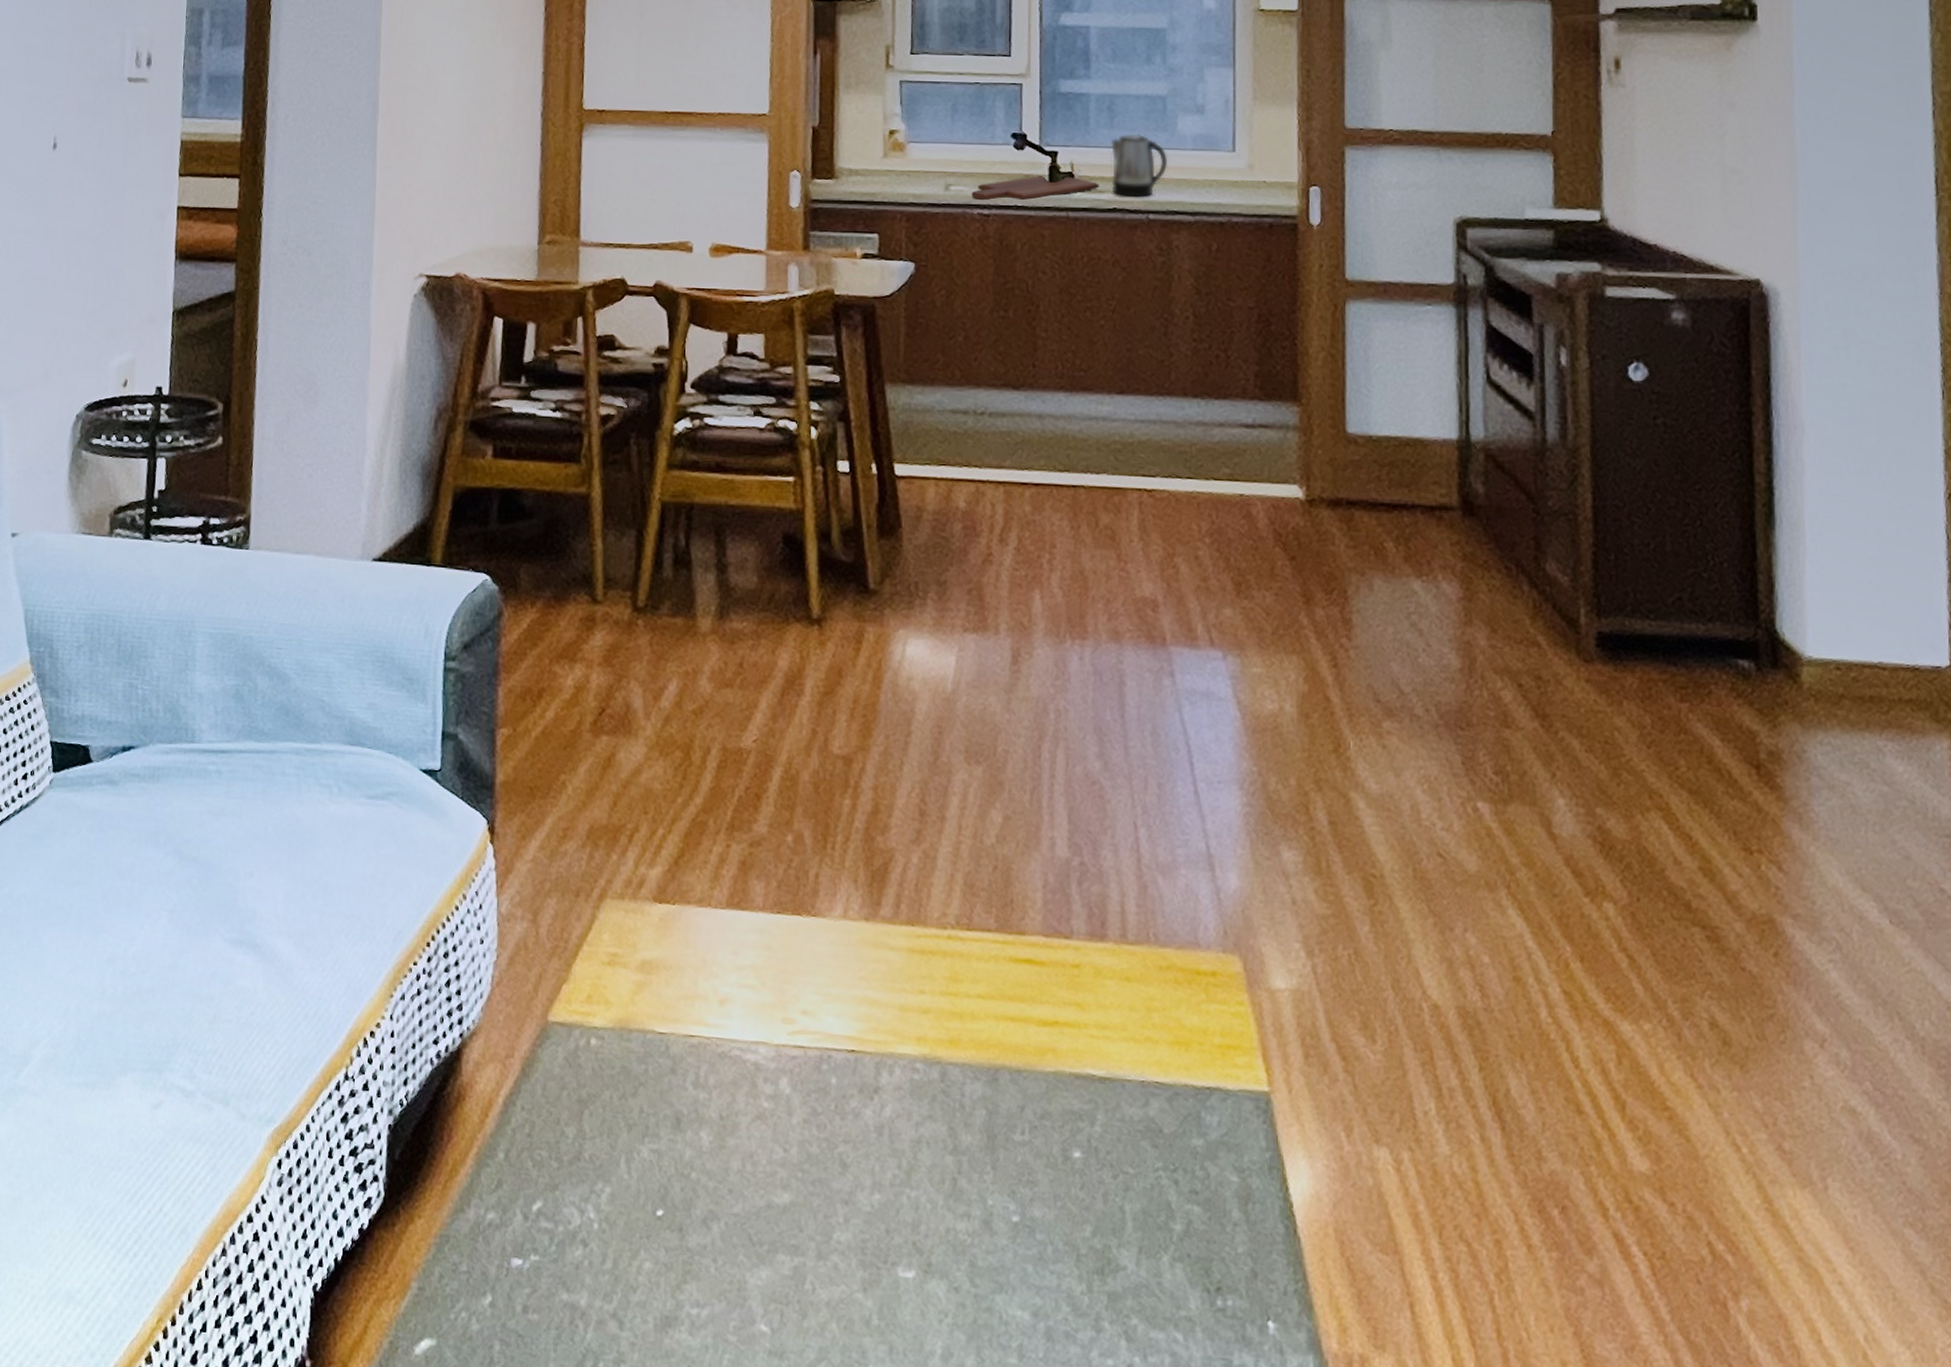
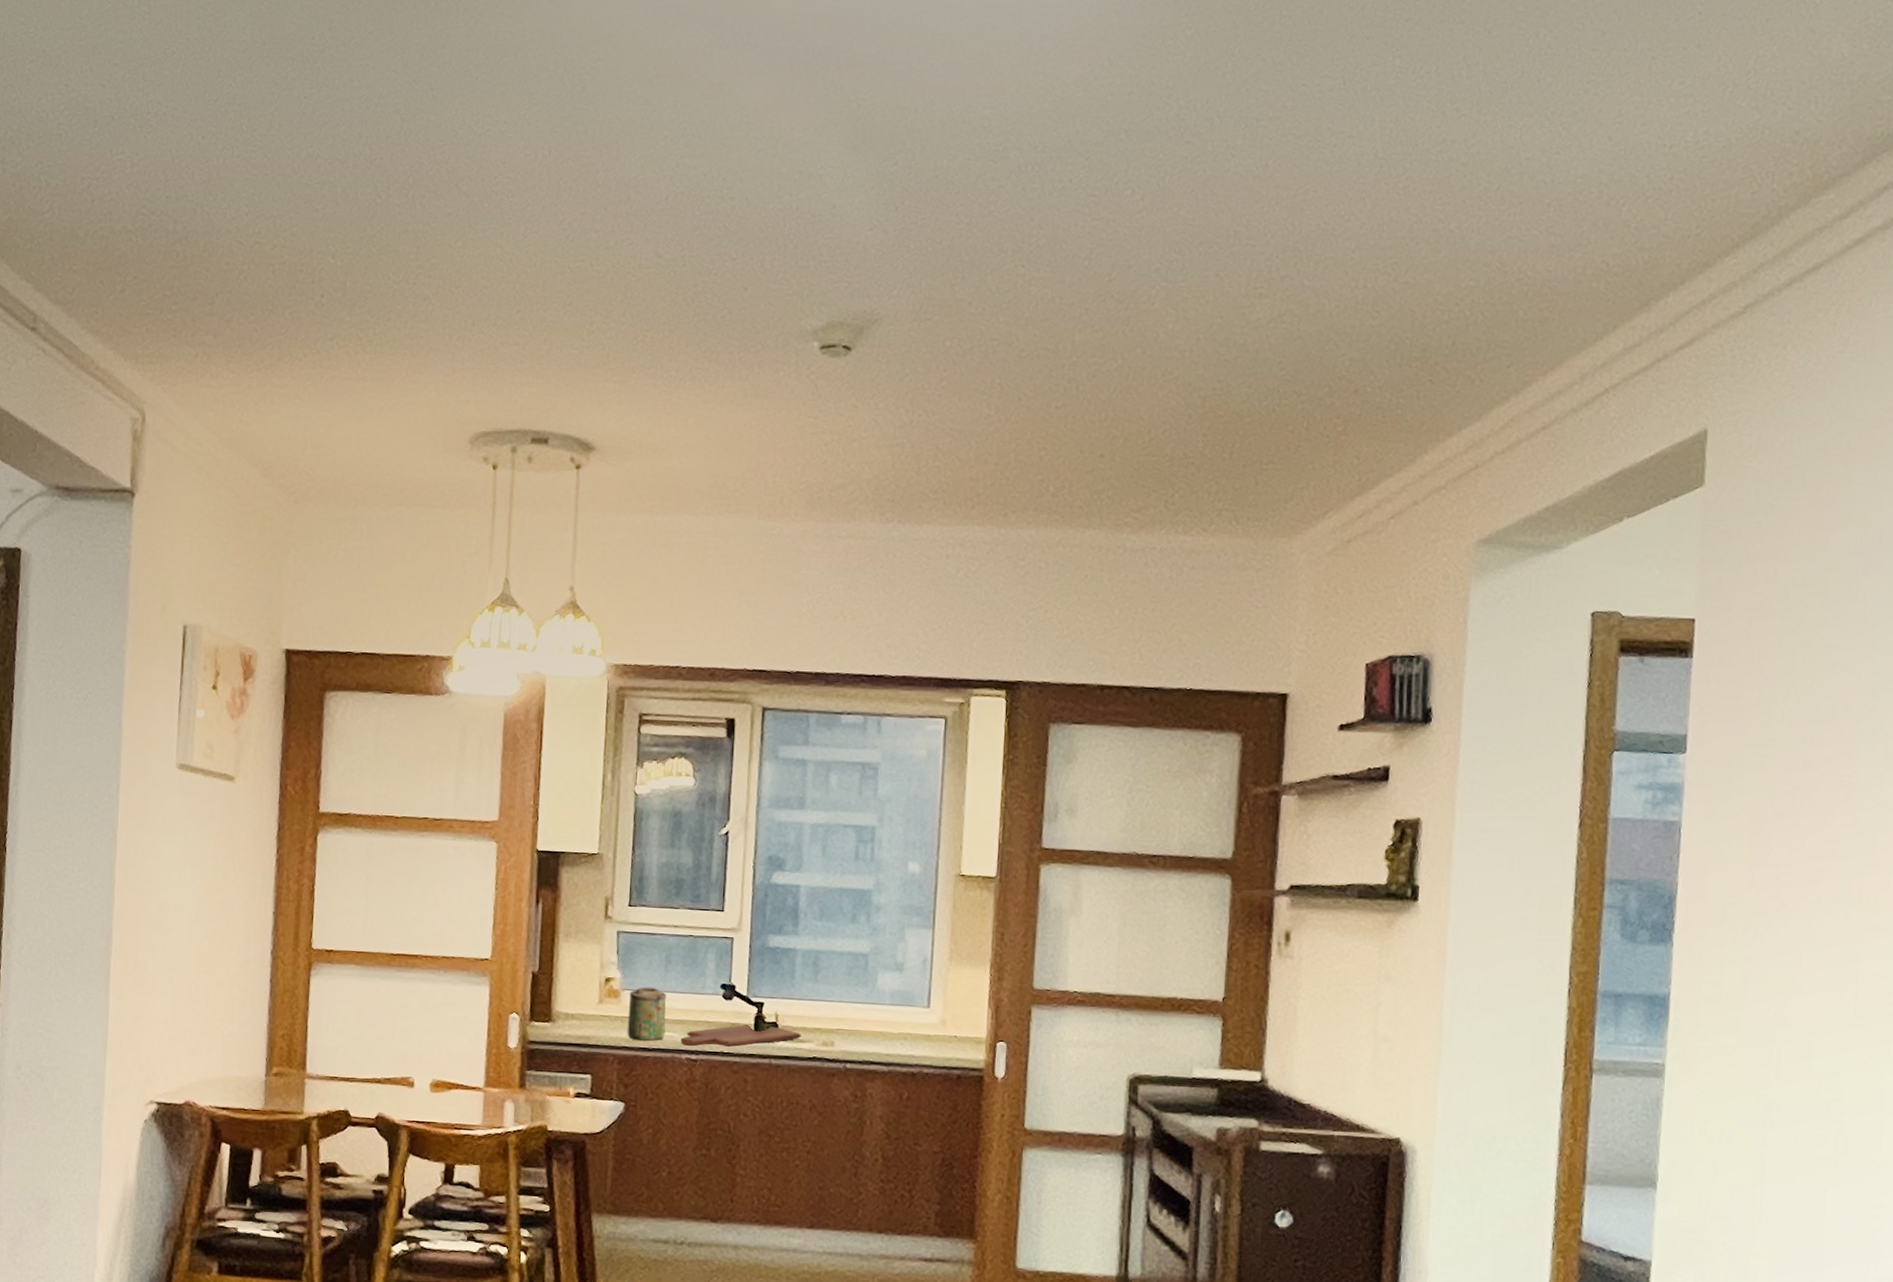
canister: none [914,138,955,196] -> present [627,987,666,1041]
kettle: present [1111,133,1168,197] -> none [812,987,867,1047]

